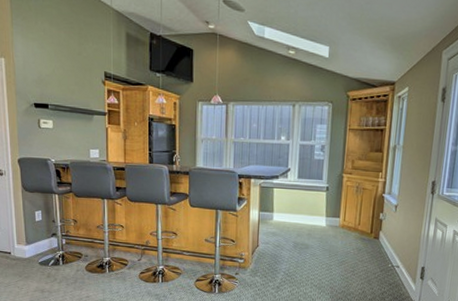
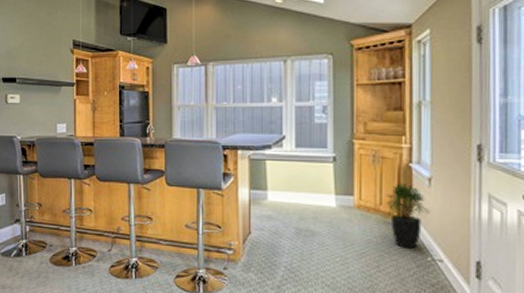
potted plant: none [363,208,394,258] -> present [387,182,430,249]

